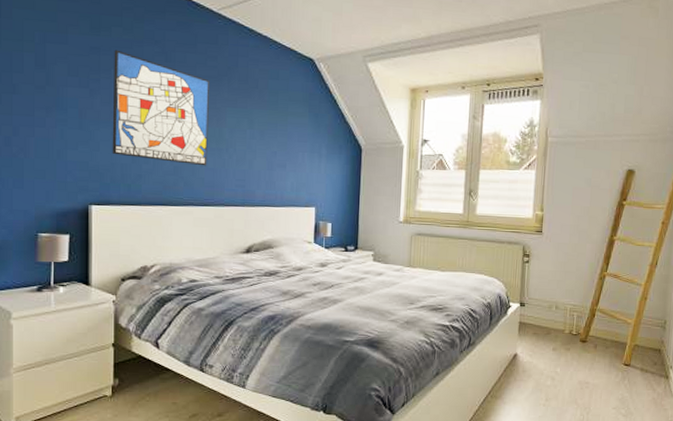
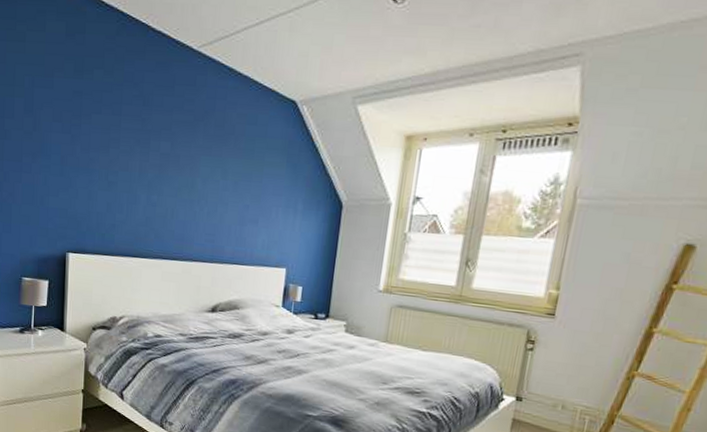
wall art: present [112,49,209,166] -> none [89,93,185,218]

